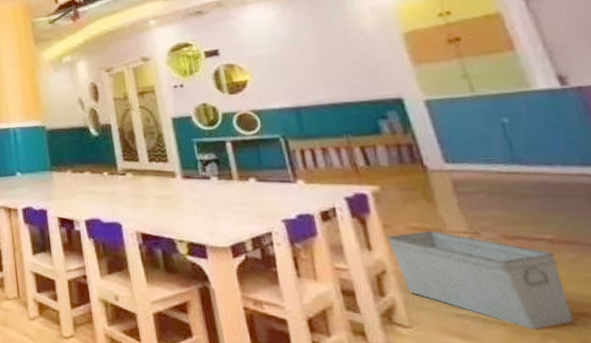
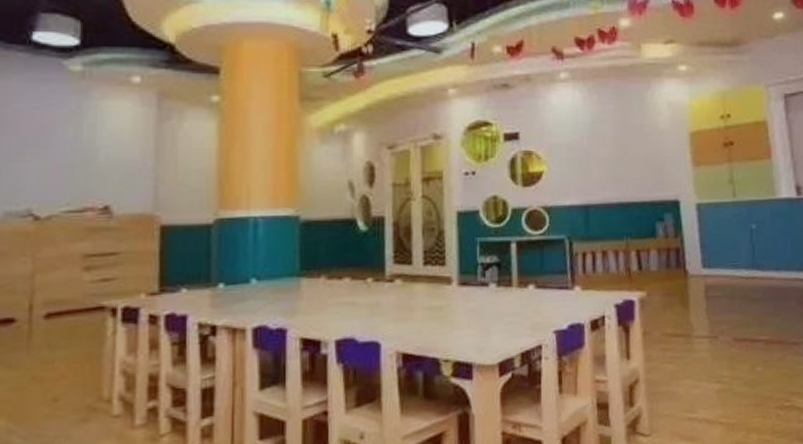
storage bin: present [386,230,574,330] -> none [644,336,771,426]

